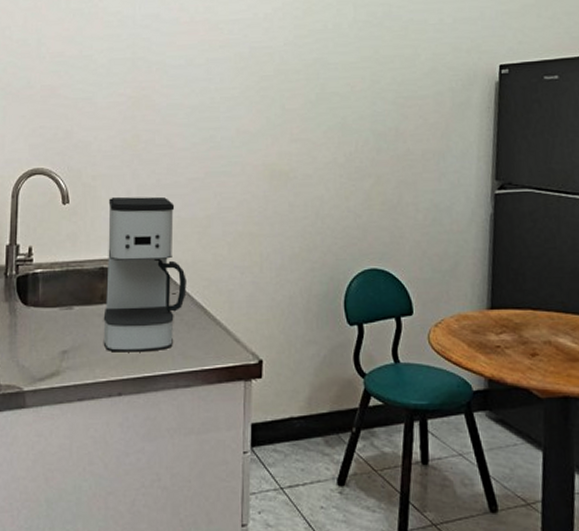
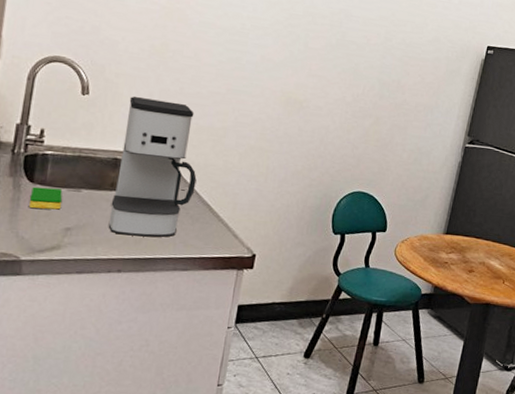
dish sponge: none [26,309,56,334] -> present [29,186,63,210]

